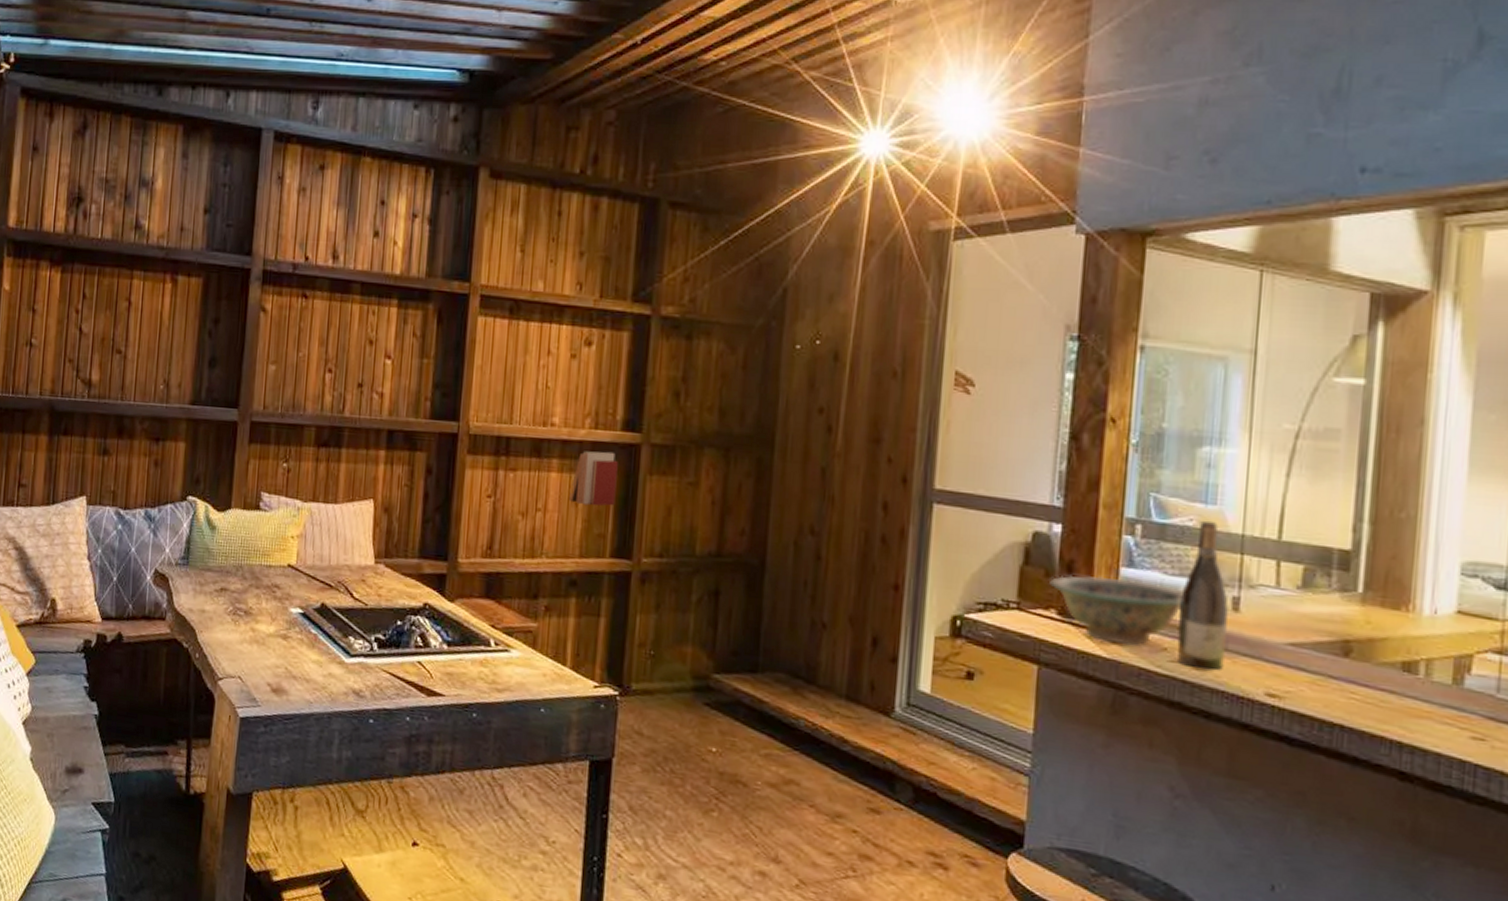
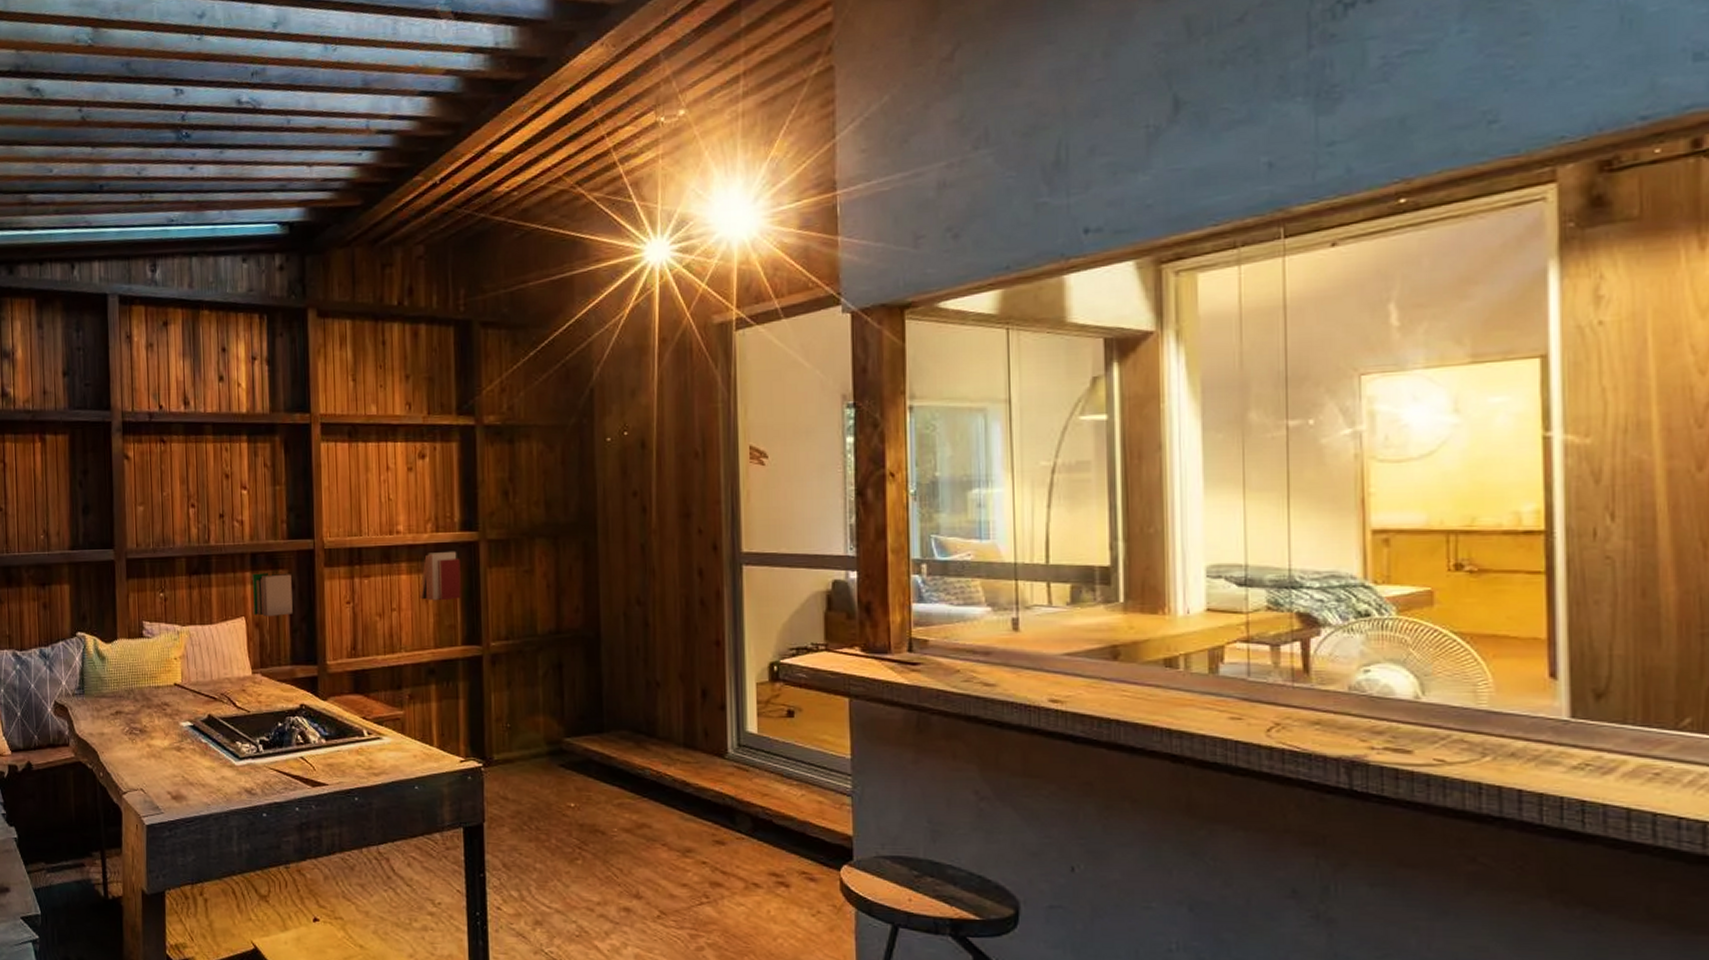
books: none [383,452,430,503] -> present [251,571,293,617]
decorative bowl: present [1050,575,1183,645] -> none [852,613,969,670]
wine bottle: present [1176,520,1229,670] -> none [966,553,1012,684]

